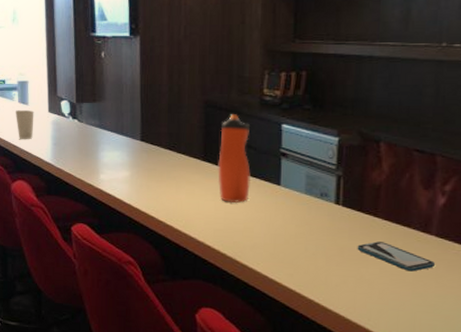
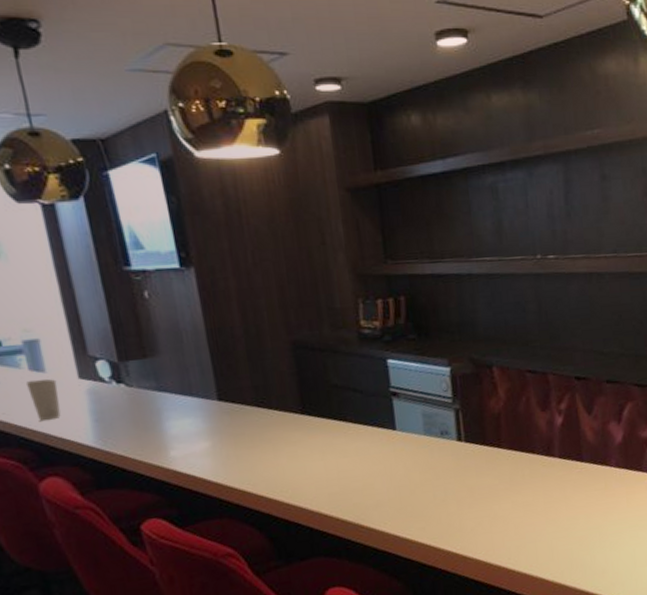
water bottle: present [217,114,251,204] -> none [317,354,363,459]
smartphone: present [357,241,435,272] -> none [486,473,562,500]

